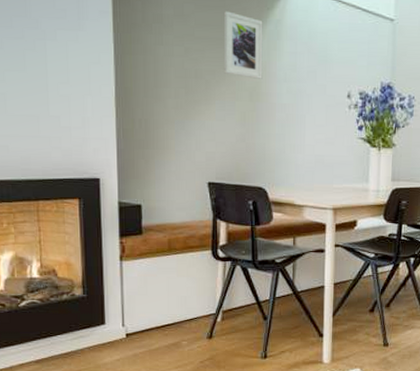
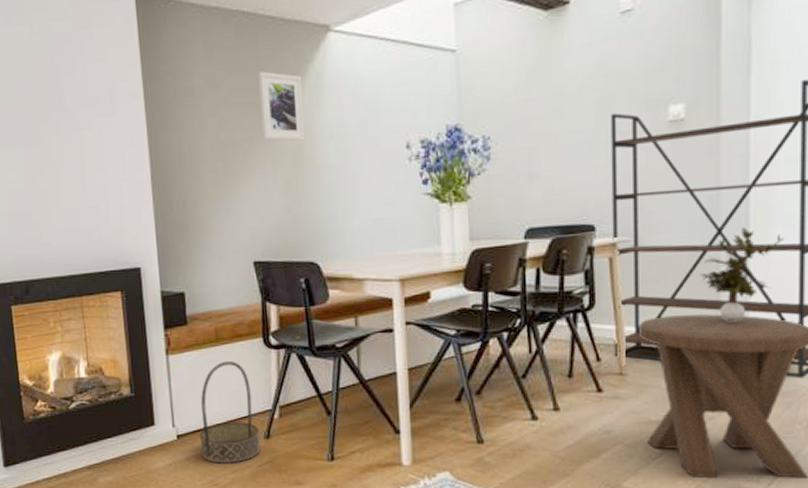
basket: none [147,269,203,360] -> present [199,360,260,464]

